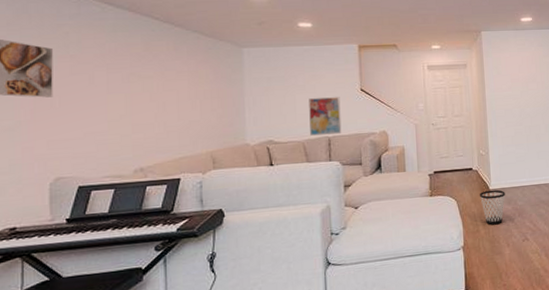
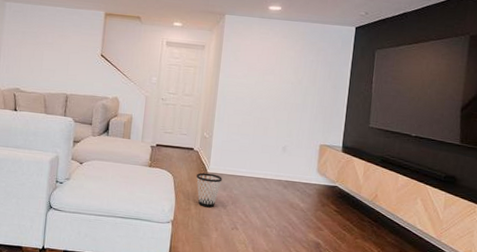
wall art: present [309,97,342,136] -> none [51,56,82,93]

